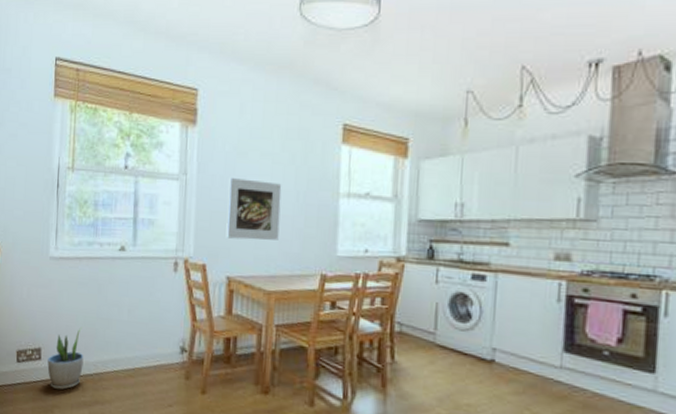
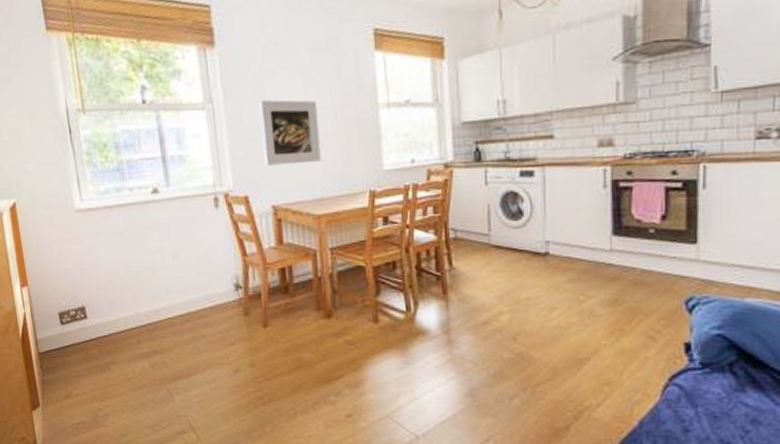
potted plant: present [47,328,84,390] -> none [94,280,135,346]

